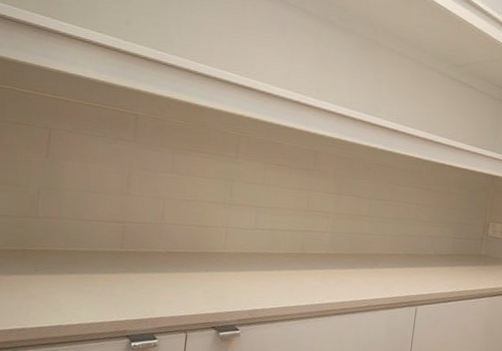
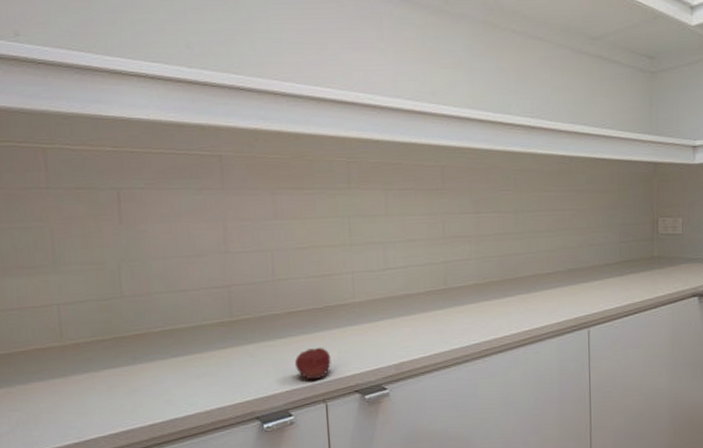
fruit: none [166,285,197,312] -> present [294,347,331,380]

